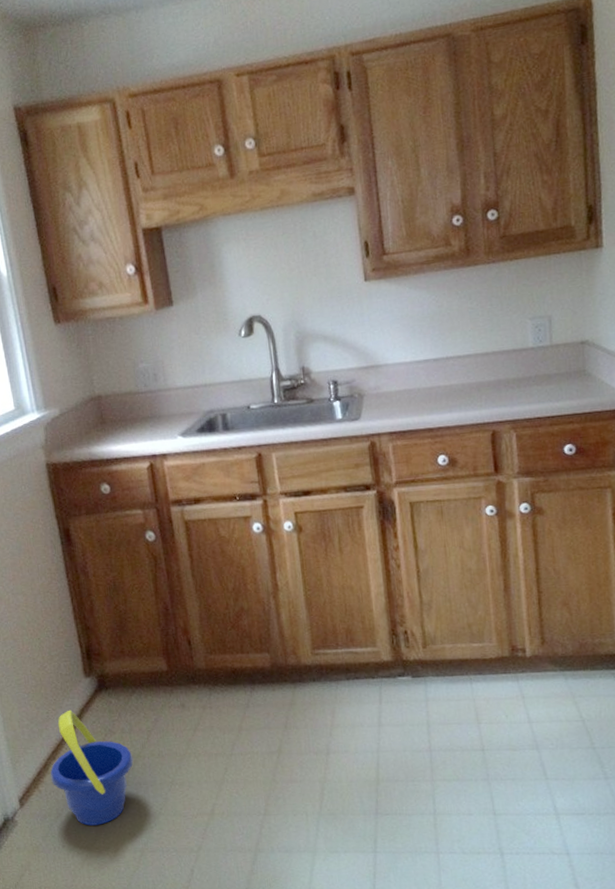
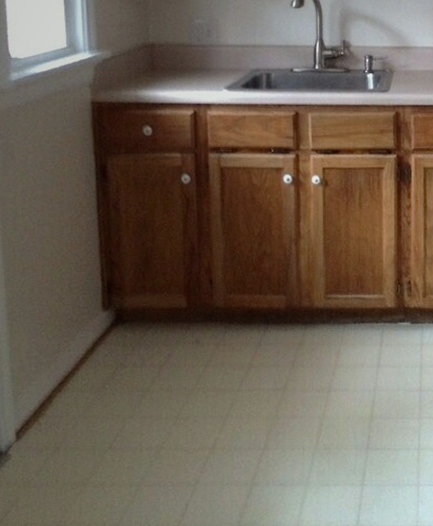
bucket: present [50,710,134,826] -> none [53,342,142,460]

